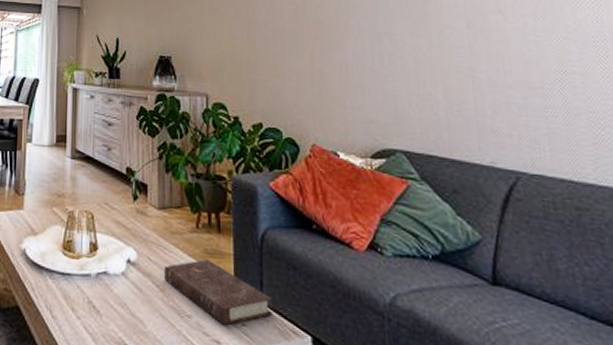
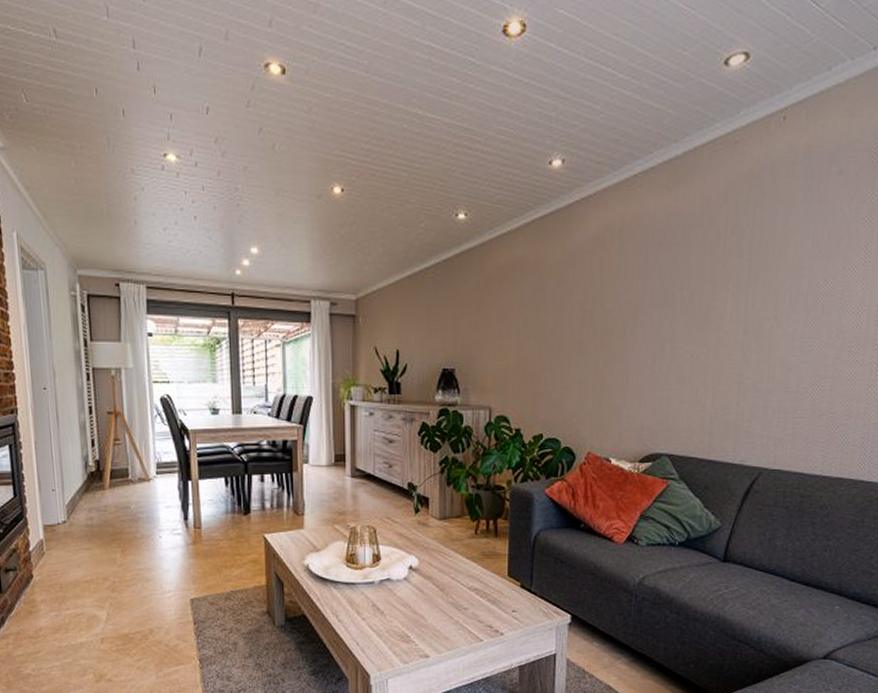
book: present [165,259,272,326] -> none [444,560,540,613]

